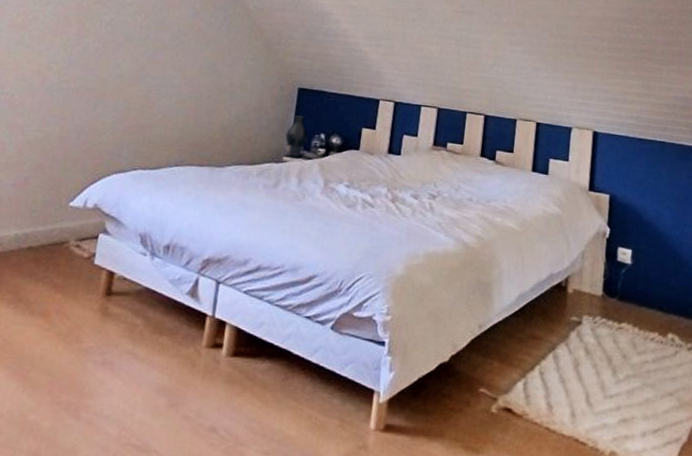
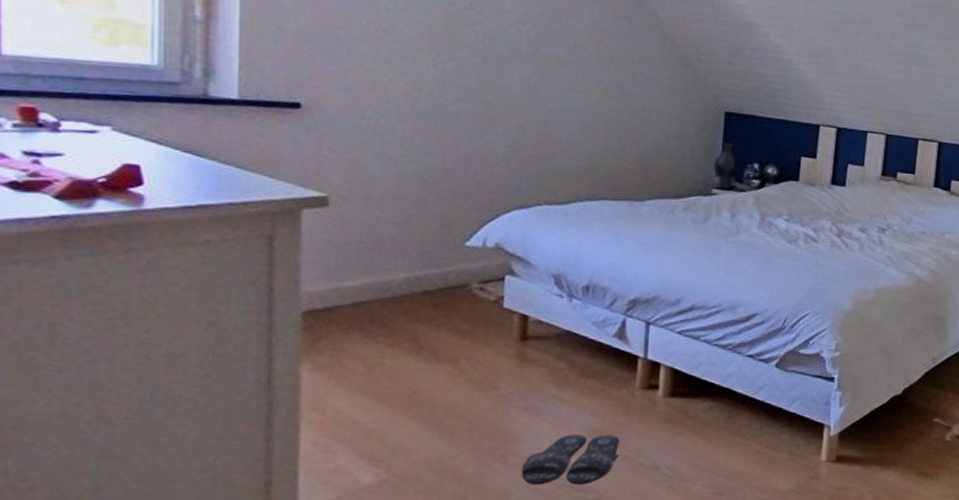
slippers: none [91,391,183,444] -> present [521,434,620,485]

